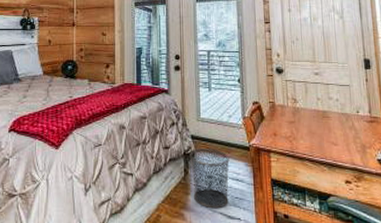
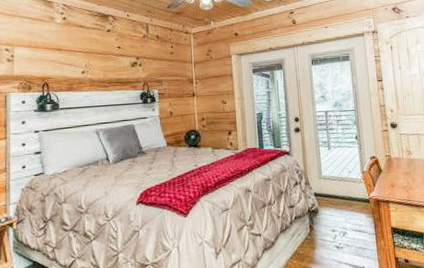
waste bin: present [190,149,230,209] -> none [314,204,353,260]

